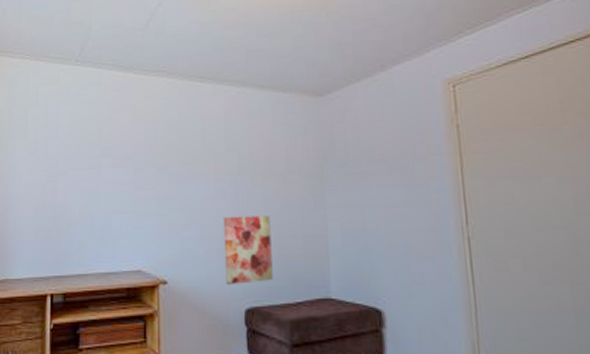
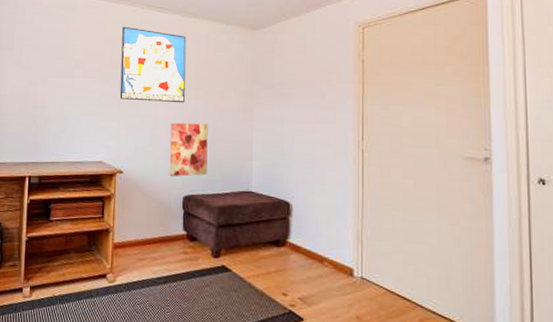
wall art: none [157,102,239,192] -> present [119,26,186,103]

